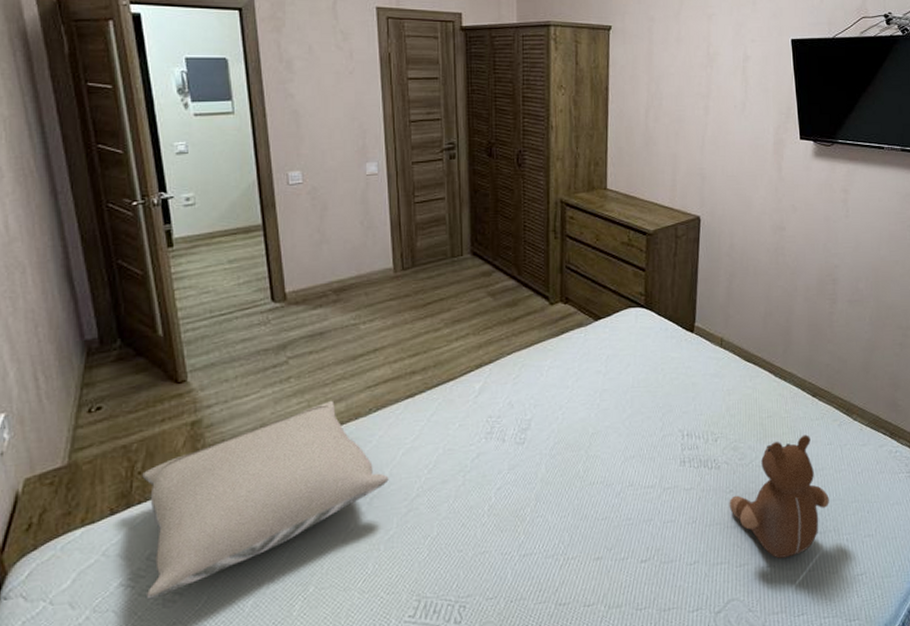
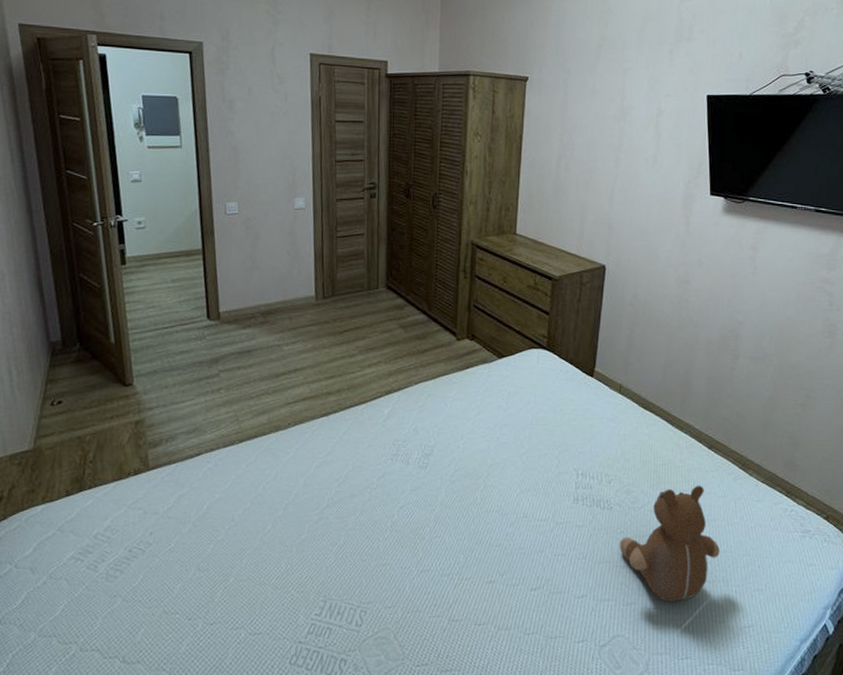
pillow: present [142,401,389,599] -> none [93,413,303,573]

